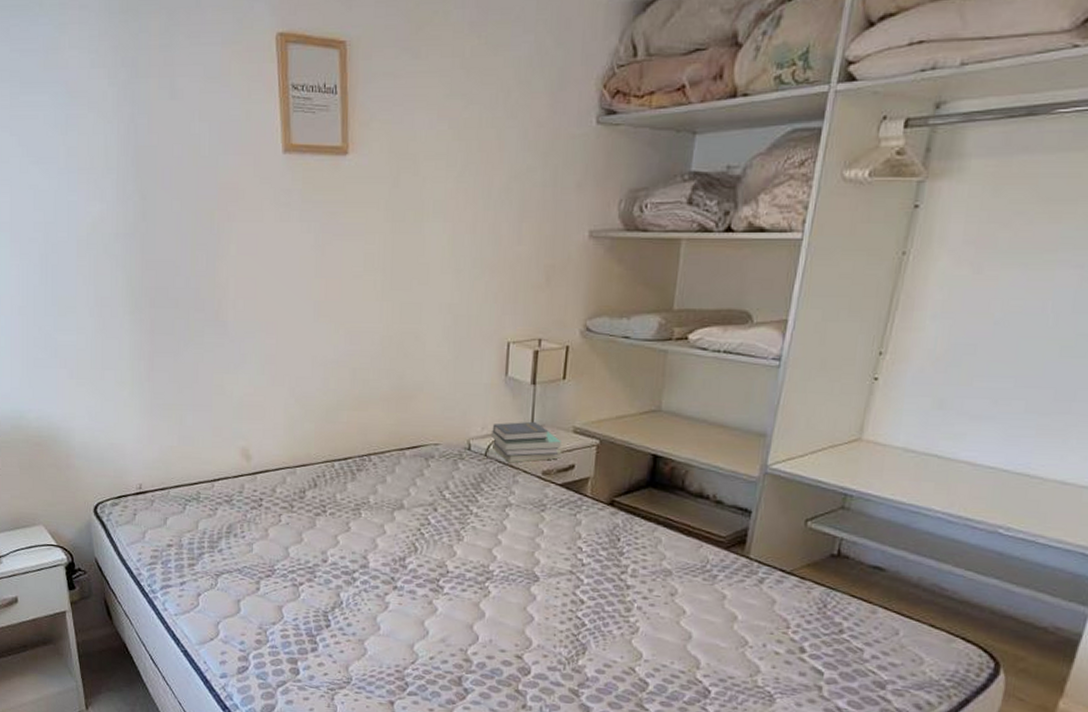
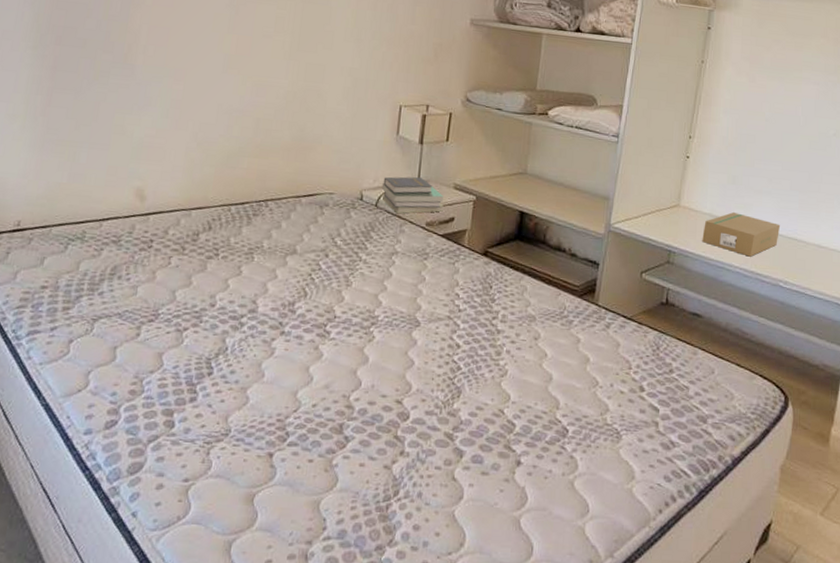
box: none [890,445,1006,499] -> present [702,212,781,257]

